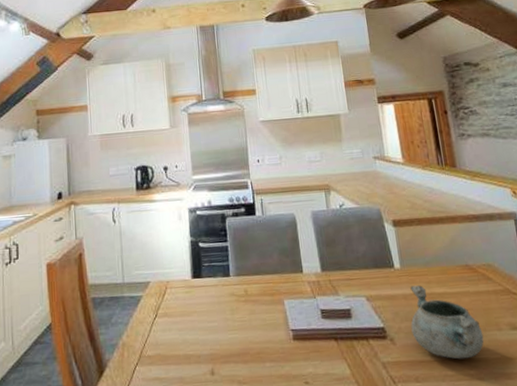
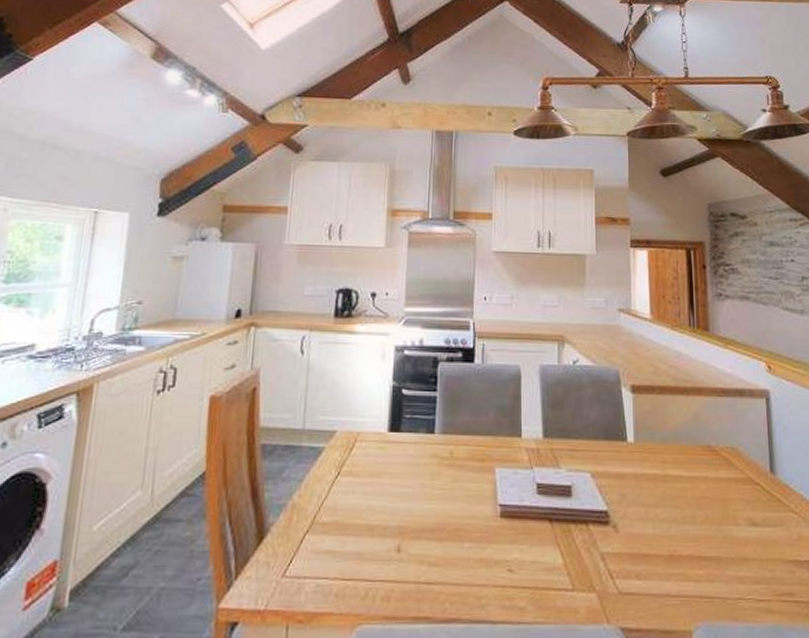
decorative bowl: present [410,285,484,360] -> none [638,465,719,556]

